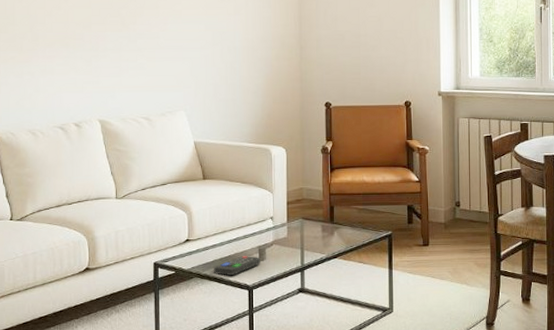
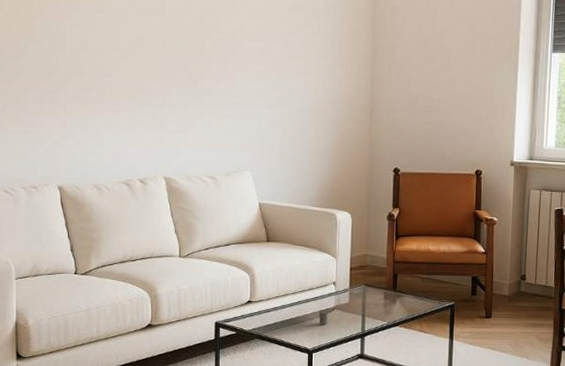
remote control: present [214,256,260,275] -> none [274,320,321,338]

